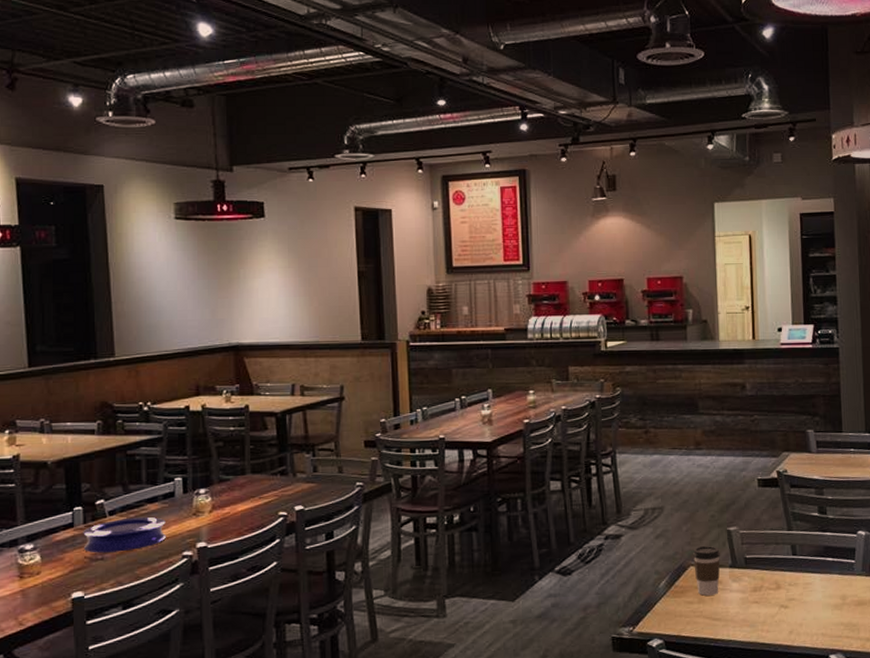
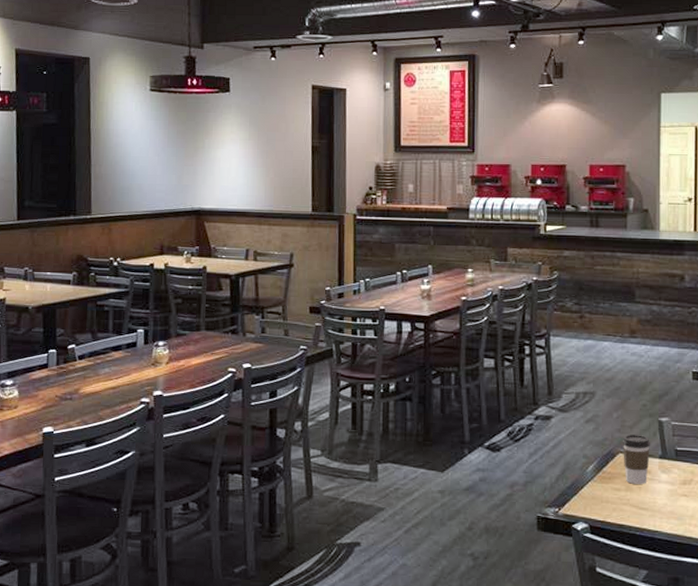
plate: present [83,516,167,553] -> none [55,363,128,394]

